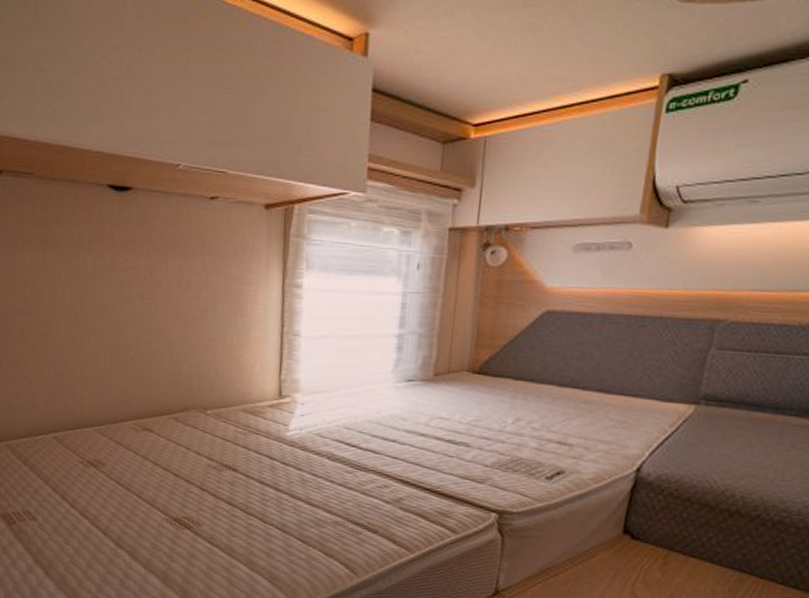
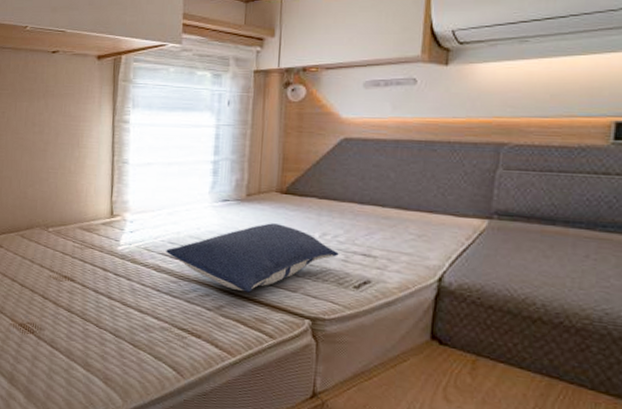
pillow: none [341,406,532,484] -> present [166,223,339,293]

